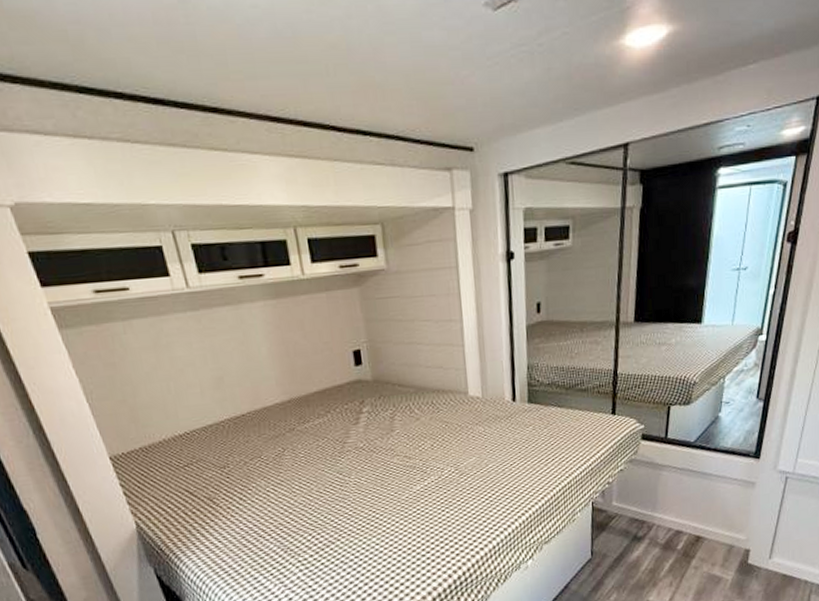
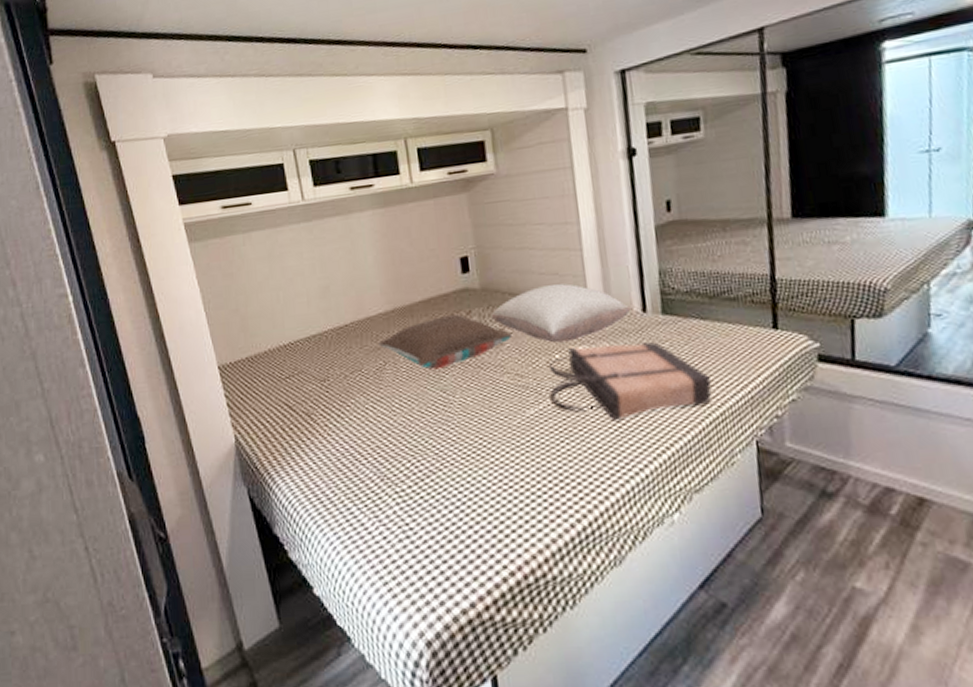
pillow: none [276,403,402,455] -> present [378,313,513,370]
pillow: none [382,376,503,429] -> present [491,283,631,343]
shopping bag: none [433,426,562,491] -> present [548,342,712,420]

